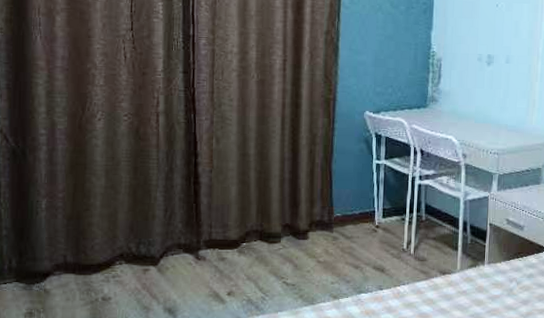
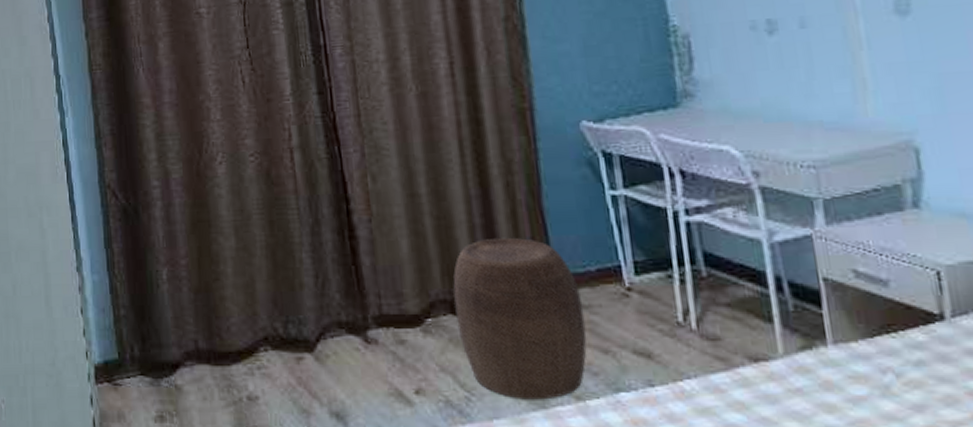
stool: none [263,188,347,299] -> present [453,237,587,400]

